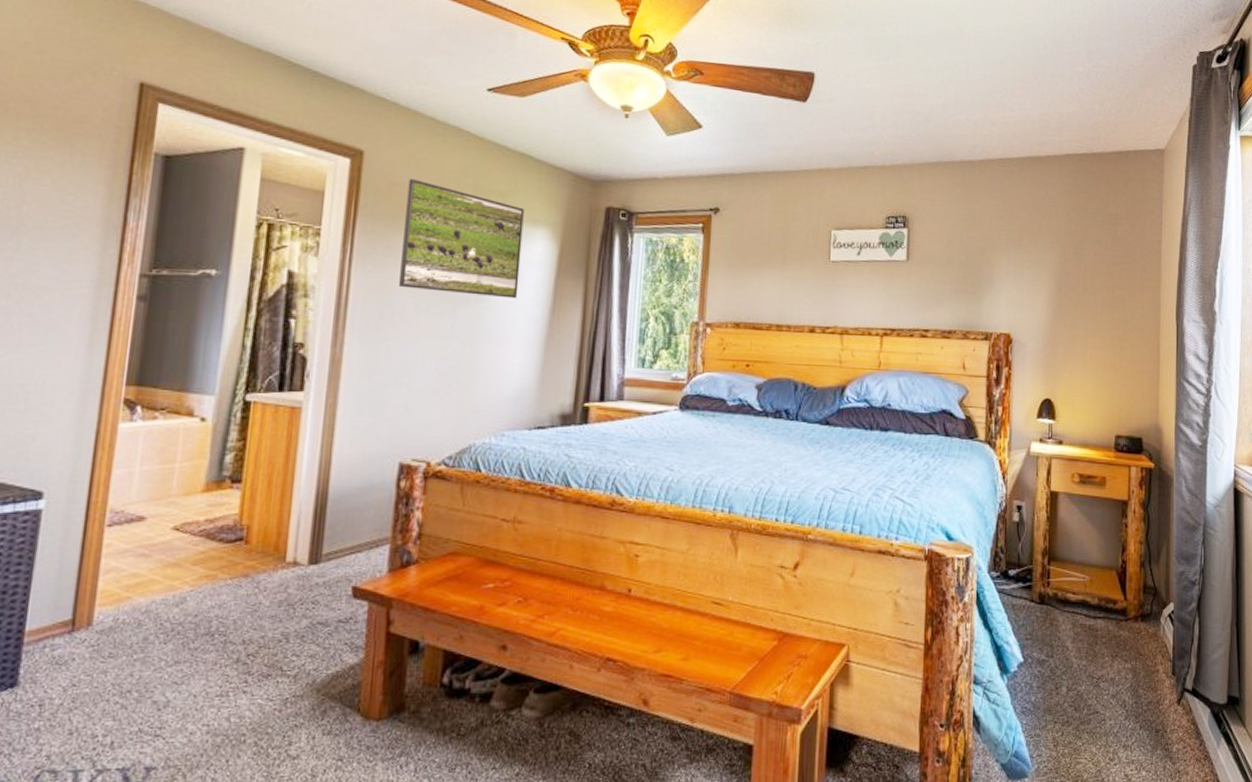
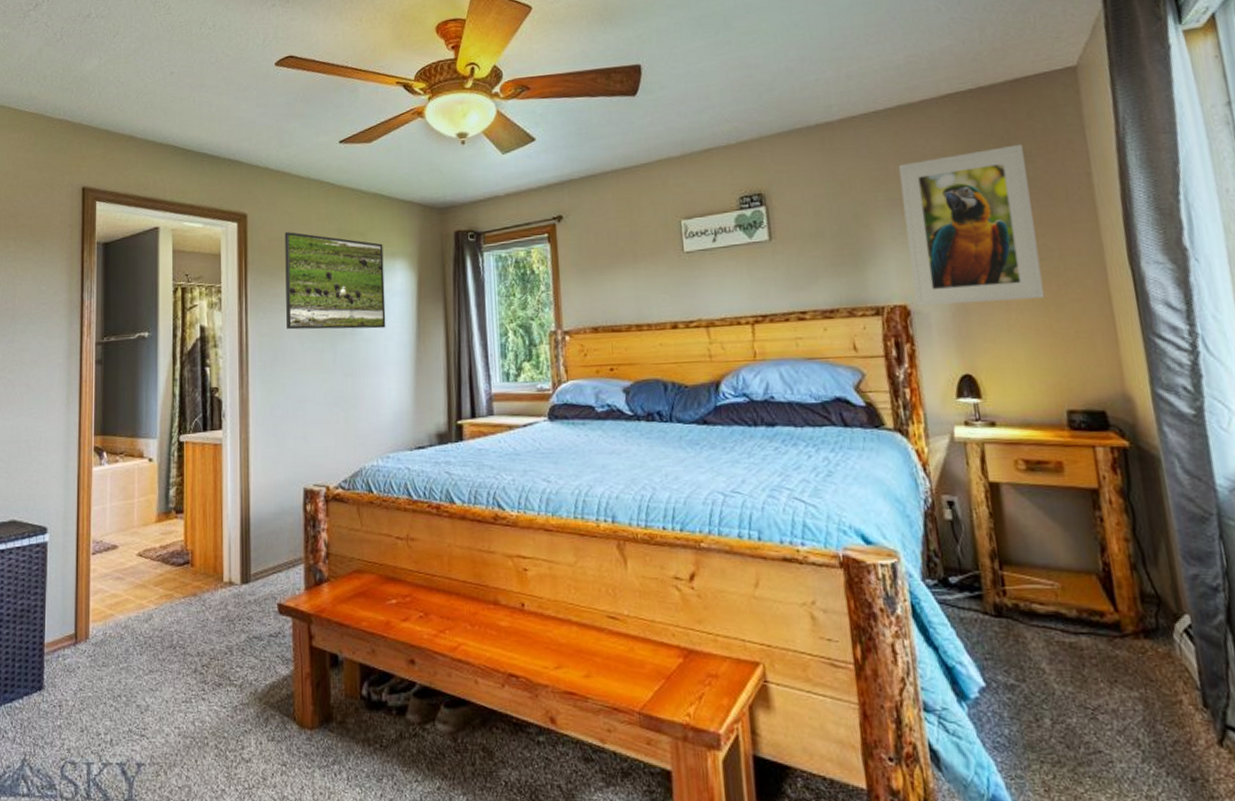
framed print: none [1017,207,1117,341] -> present [898,144,1045,306]

